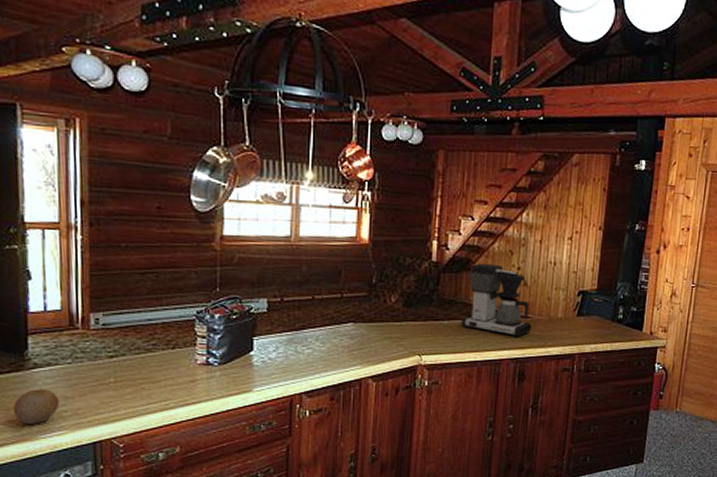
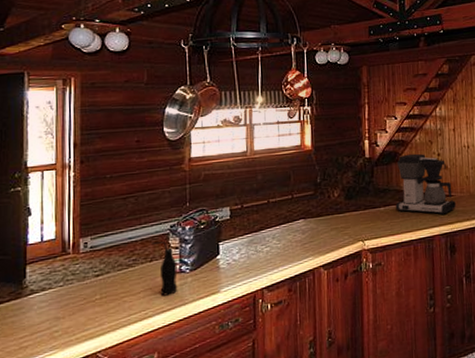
fruit: present [13,389,60,424] -> none [10,312,52,348]
bottle: none [174,328,204,388] -> present [151,241,178,296]

